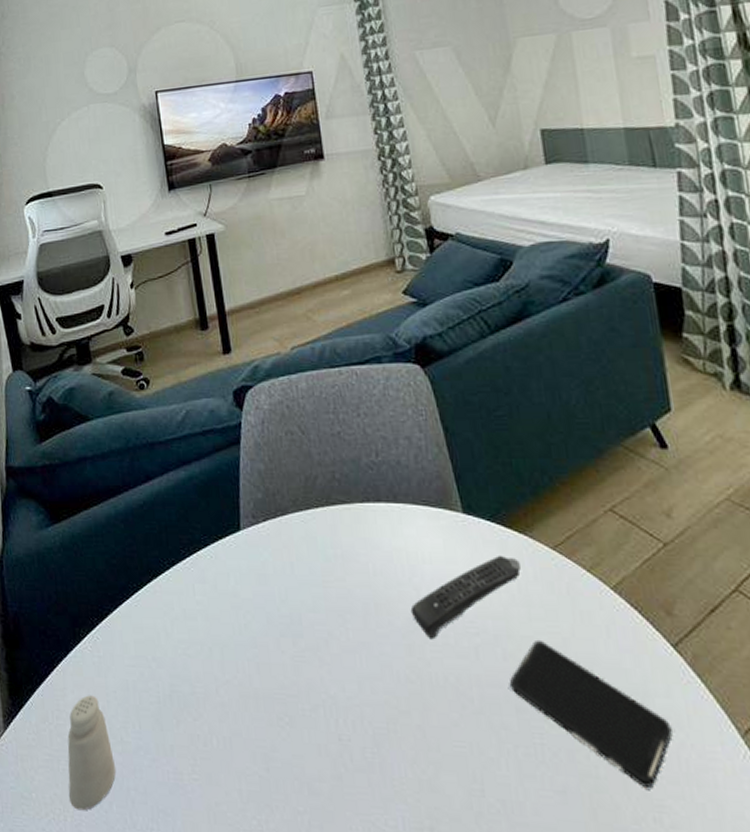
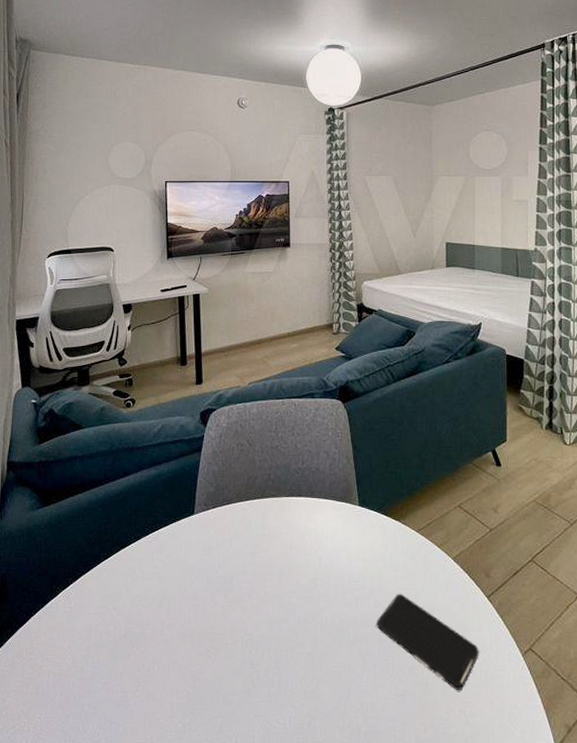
saltshaker: present [67,695,116,811] -> none [34,636,74,723]
remote control: present [410,555,521,640] -> none [313,535,394,594]

